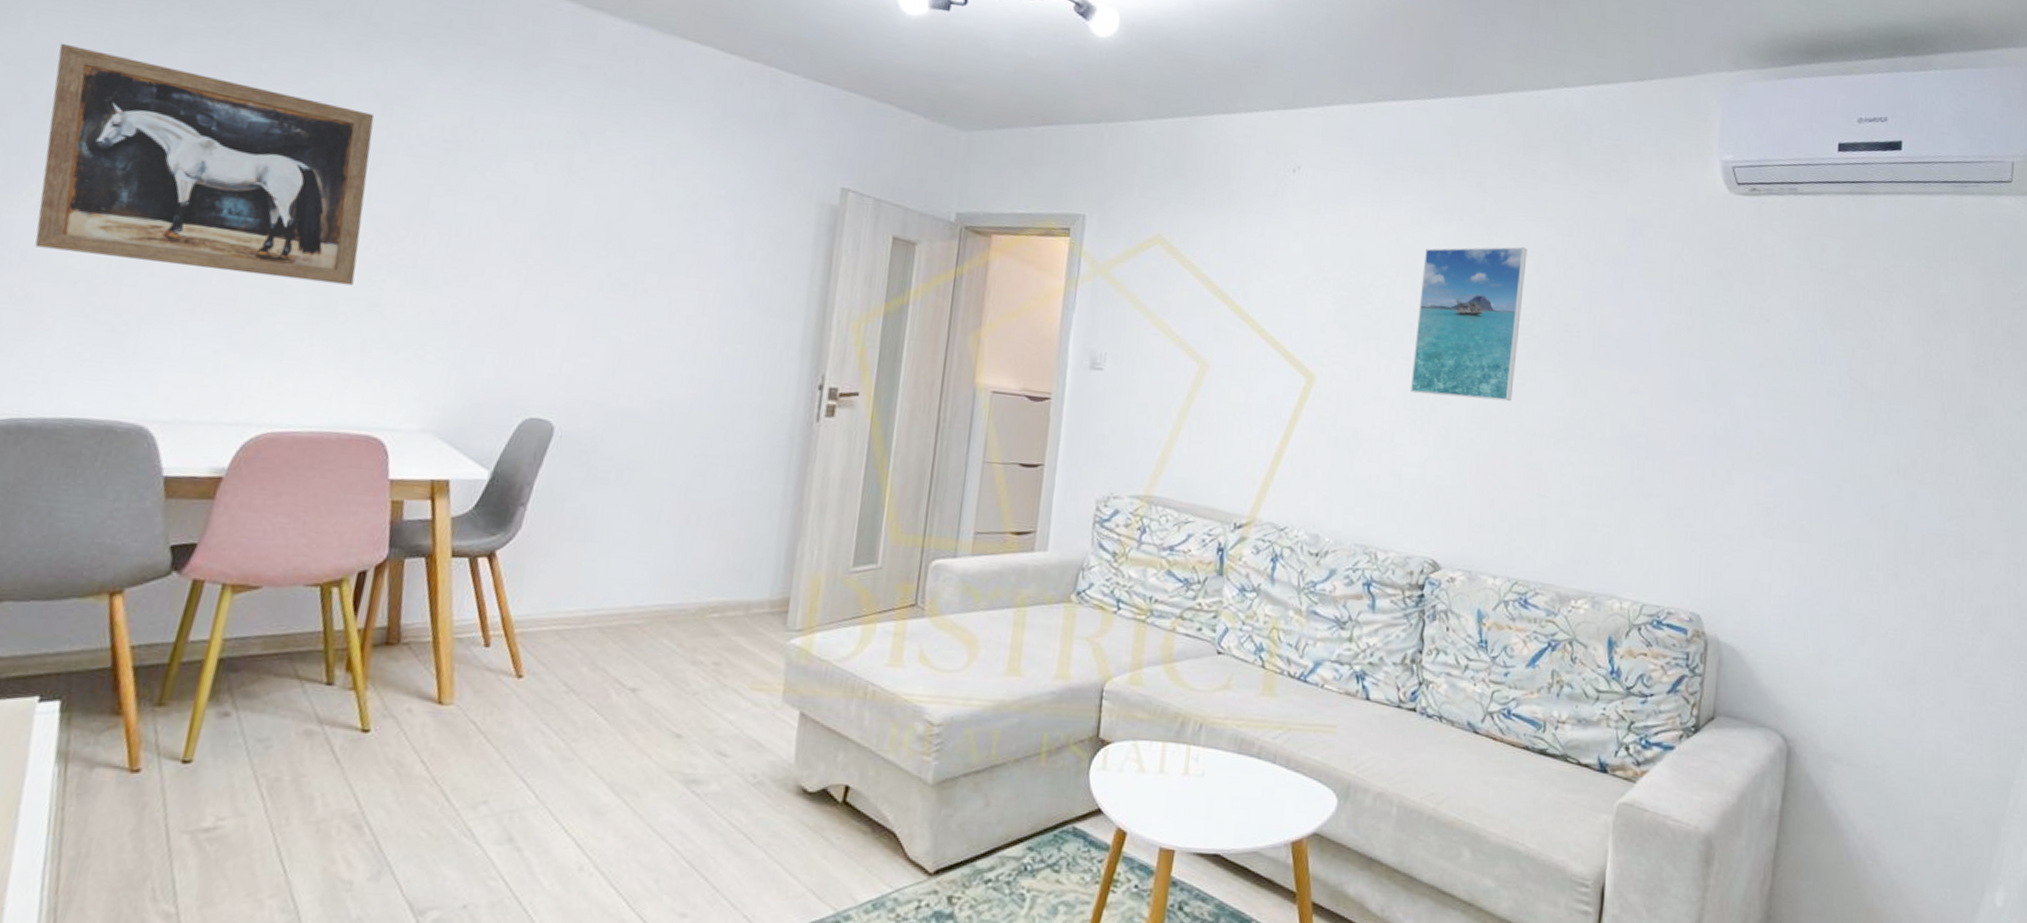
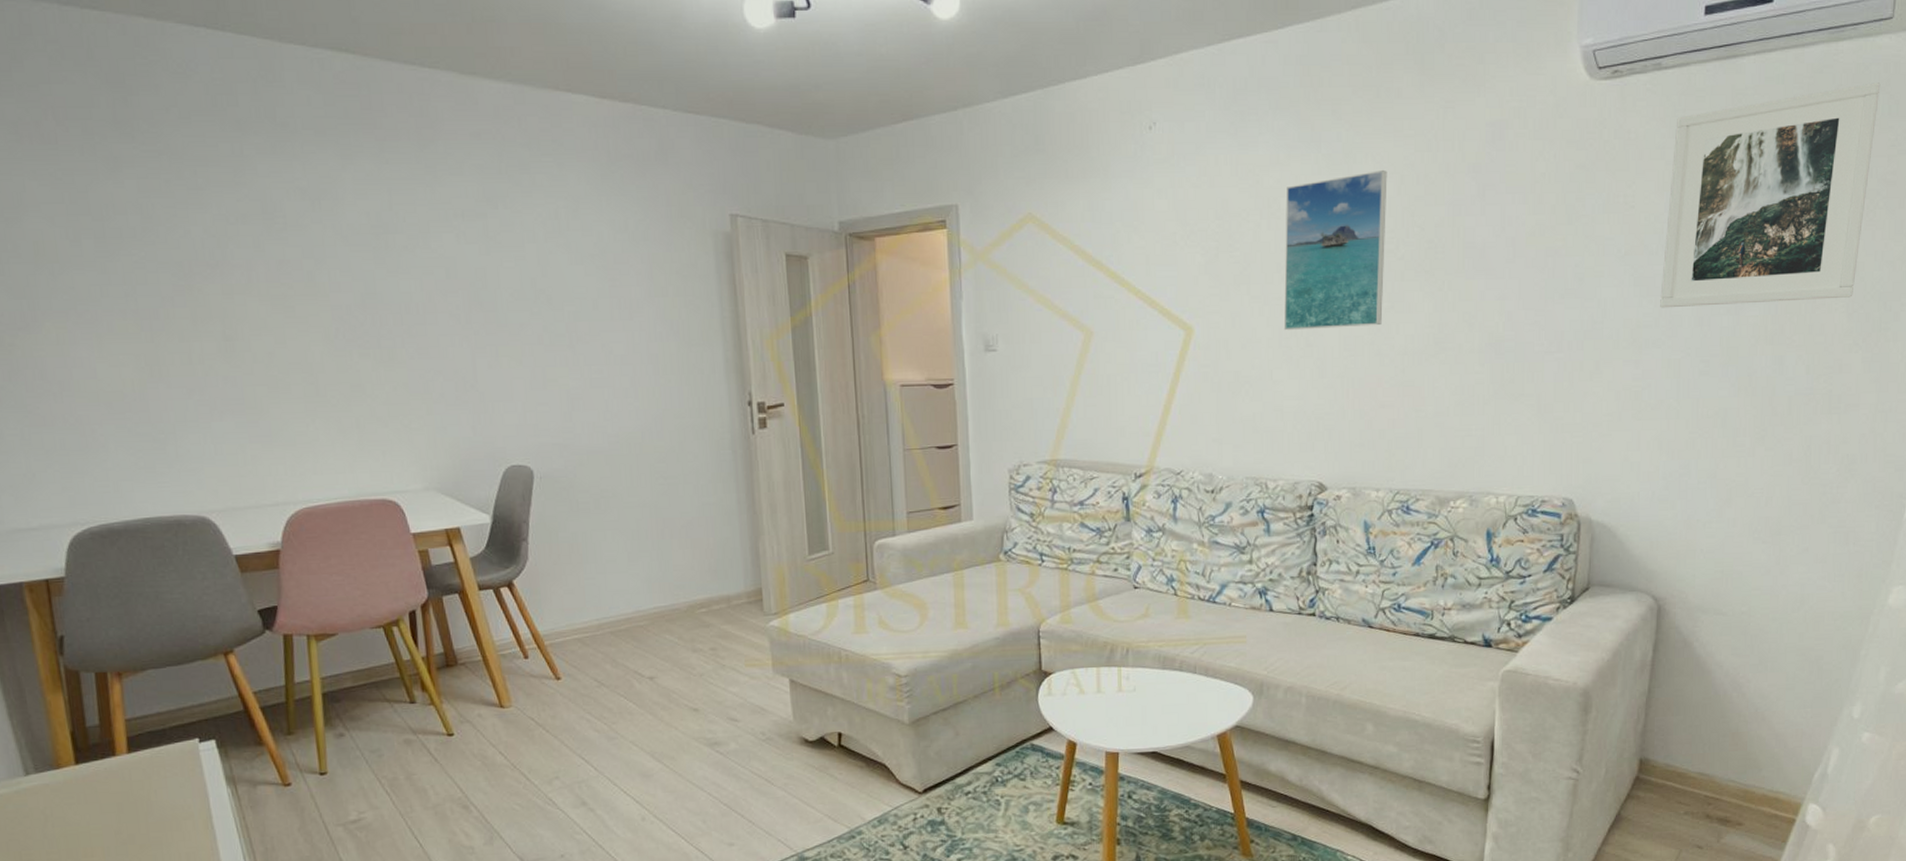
wall art: present [35,43,375,286] -> none [24,188,334,377]
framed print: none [1793,238,2003,442] -> present [1660,82,1881,308]

